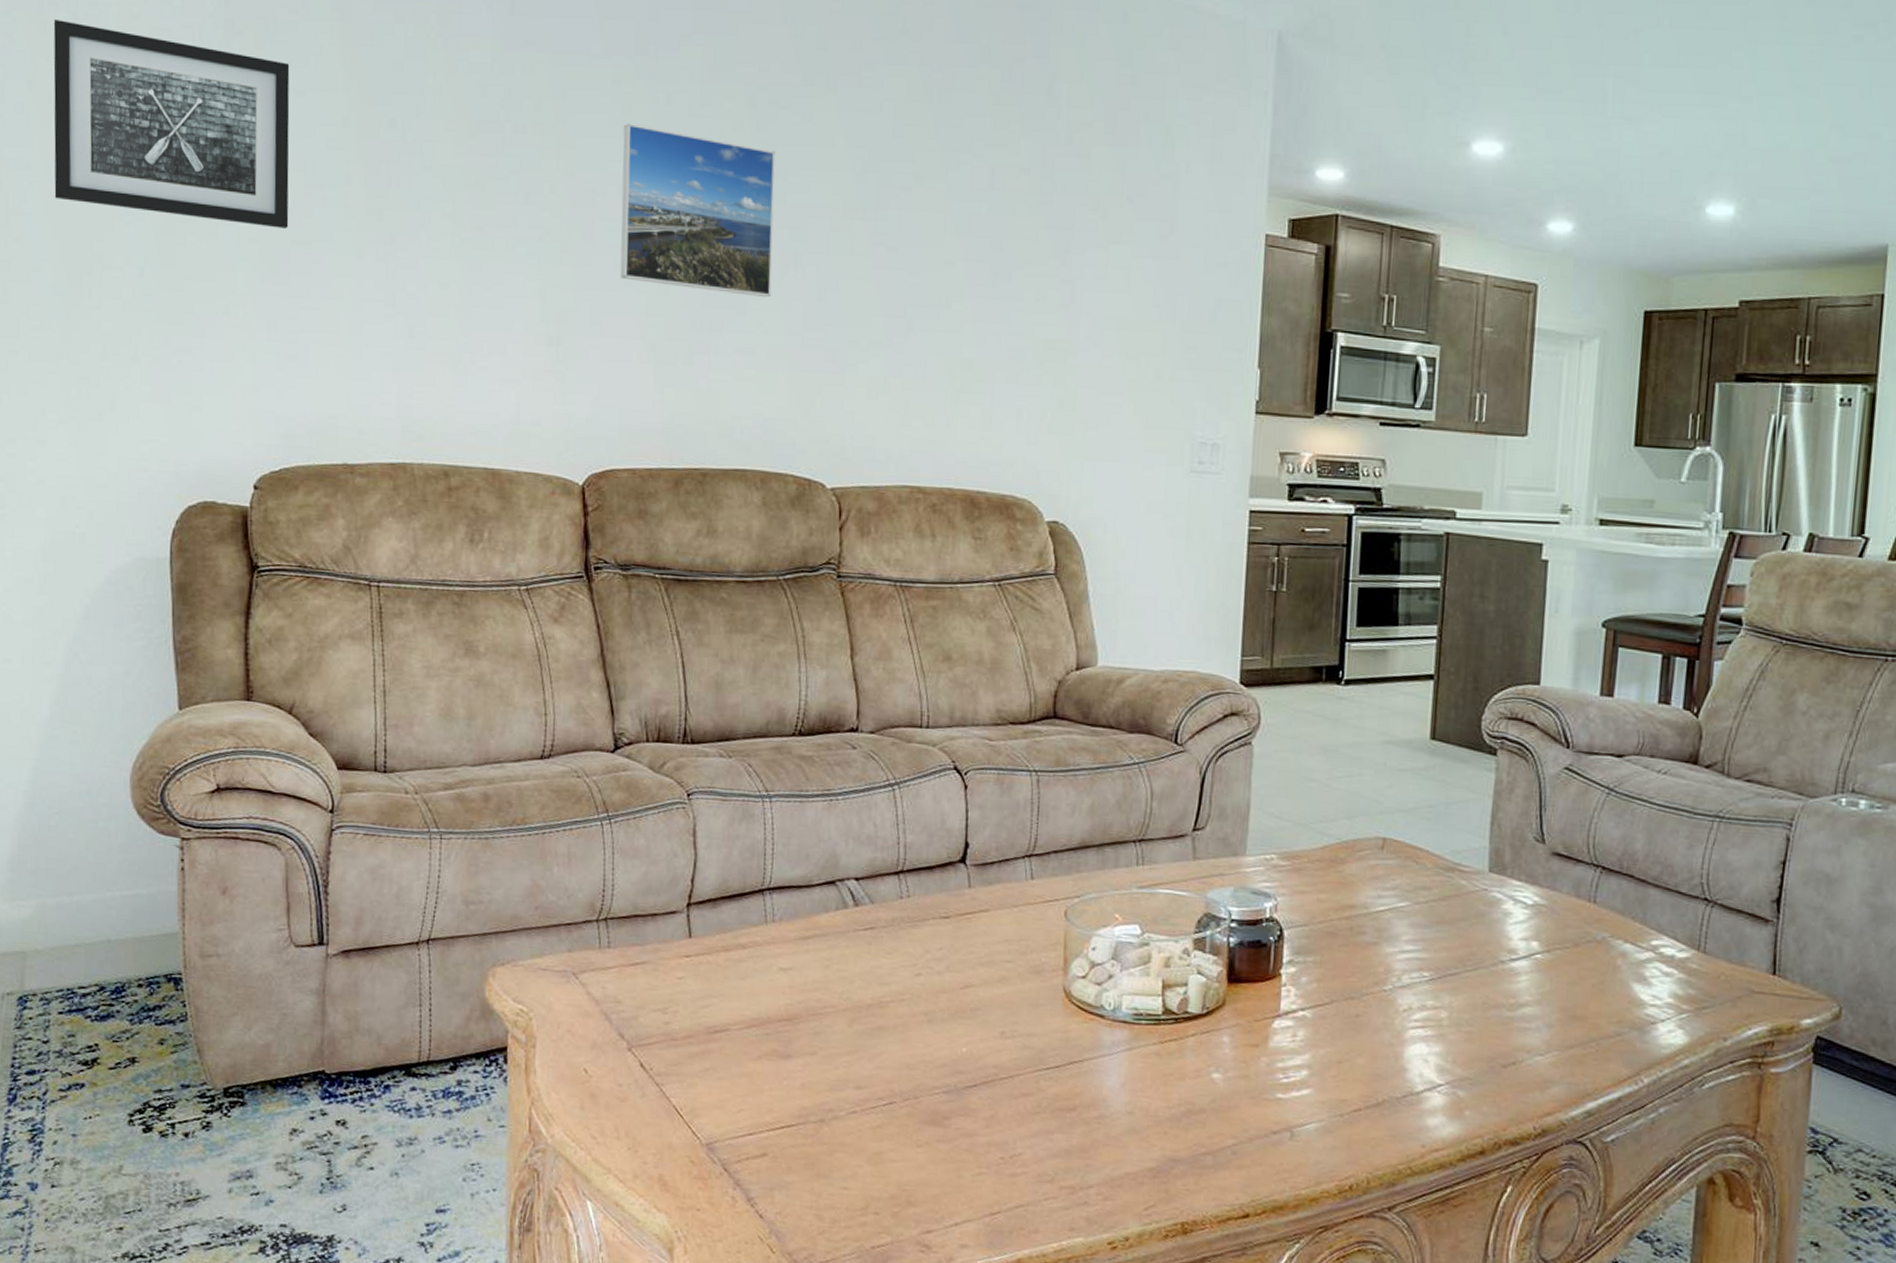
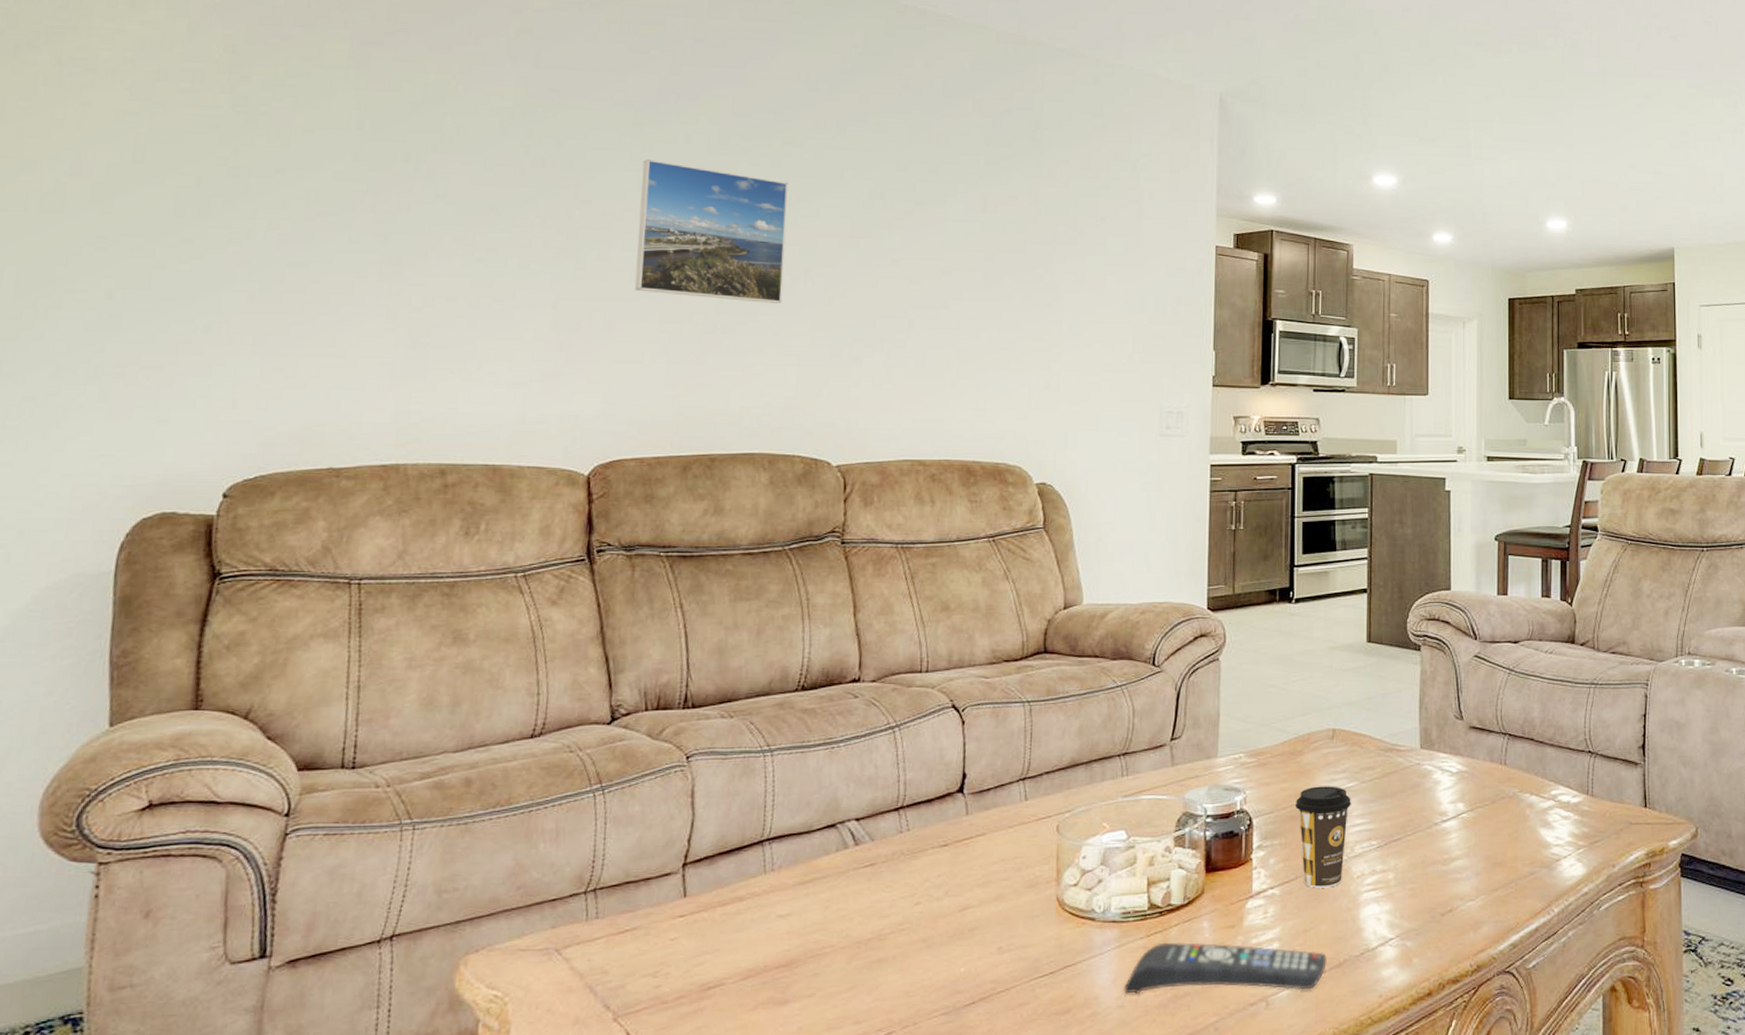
wall art: present [53,20,290,229] -> none [13,61,299,251]
remote control: none [1133,1051,1363,1127] -> present [1123,942,1327,994]
coffee cup: none [1333,901,1401,1018] -> present [1294,786,1351,888]

